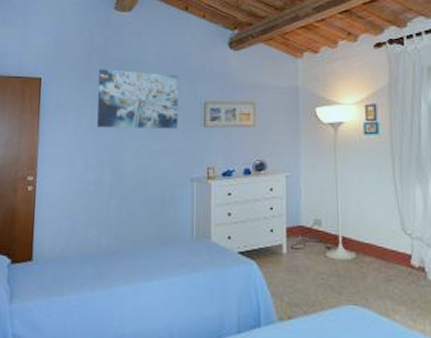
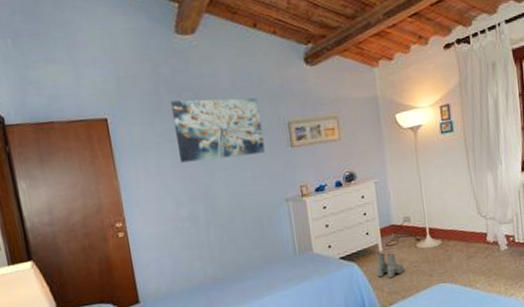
boots: none [277,255,309,287] -> present [376,252,404,279]

